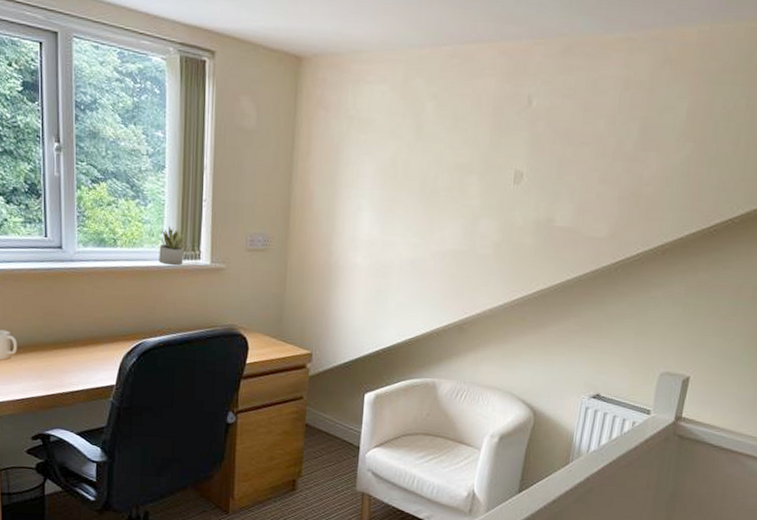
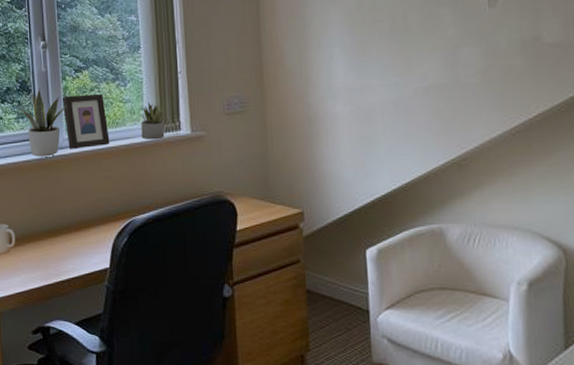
potted plant: none [26,193,81,268] -> present [18,88,68,157]
picture frame: none [76,206,125,265] -> present [63,94,110,150]

